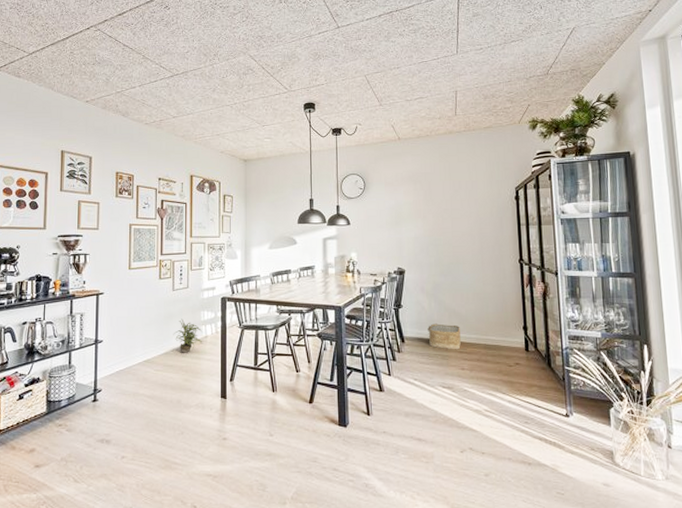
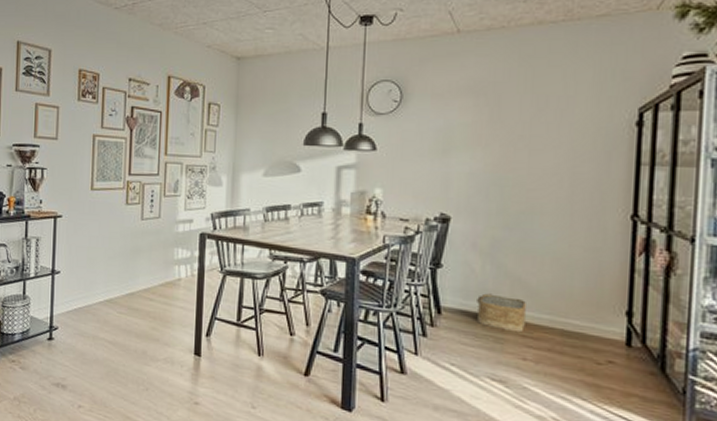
potted plant: present [173,318,203,353] -> none [140,254,175,297]

